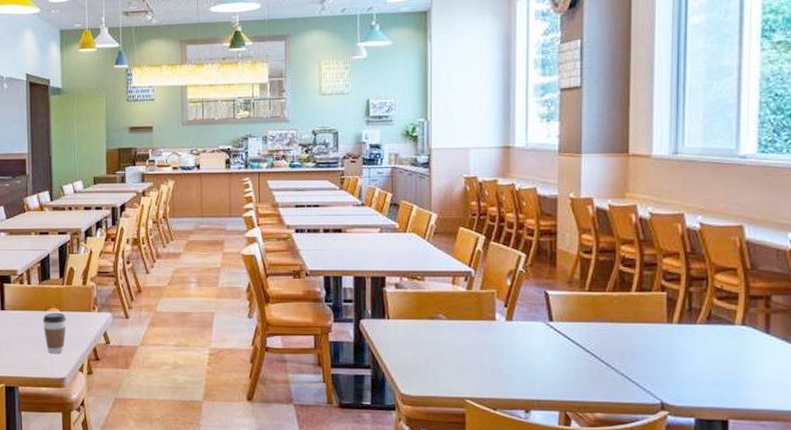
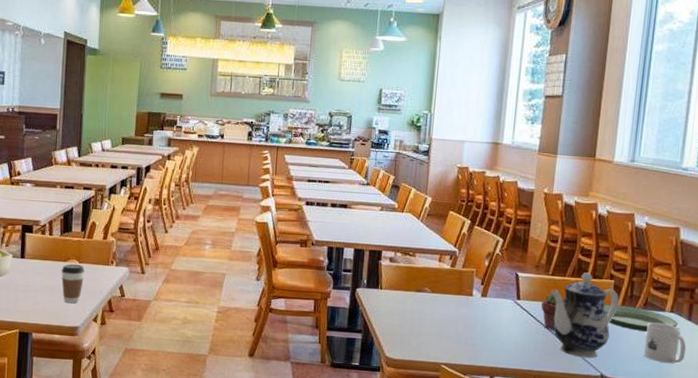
potted succulent: none [580,313,606,354] -> present [541,294,564,330]
teapot: none [590,285,675,384] -> present [551,272,619,359]
plate: none [656,320,753,349] -> present [603,304,678,331]
mug: none [713,338,767,385] -> present [644,322,686,363]

